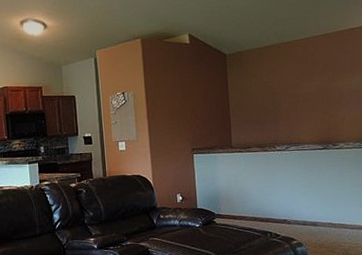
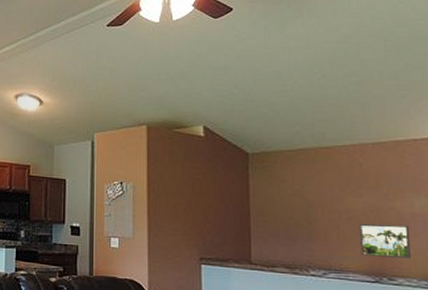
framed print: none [312,100,349,129] -> present [359,224,411,258]

